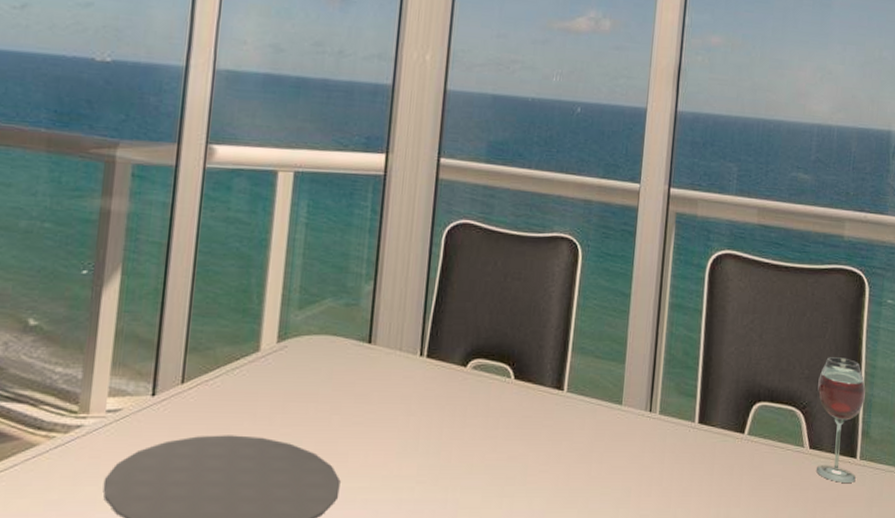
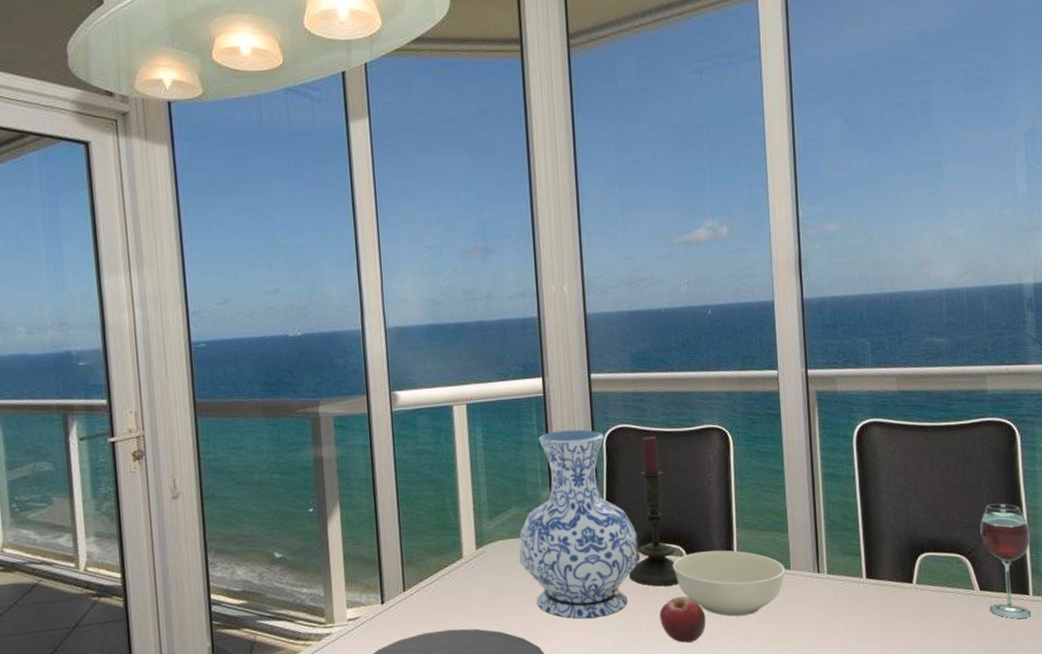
vase: none [325,217,464,438] -> present [519,429,640,620]
candle: none [446,233,503,409] -> present [628,433,679,587]
fruit: none [473,424,524,476] -> present [660,597,706,643]
bowl: none [496,374,617,451] -> present [672,550,786,616]

